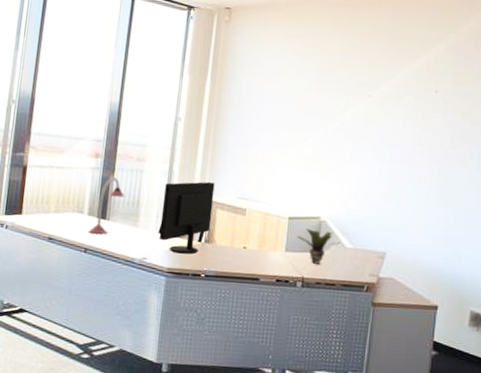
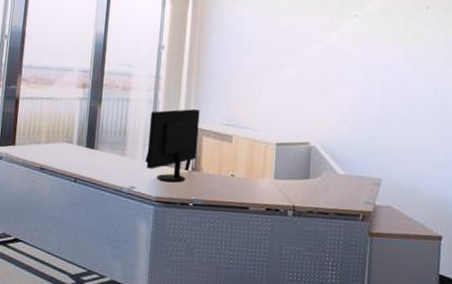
desk lamp: present [88,177,125,235] -> none [77,107,112,164]
potted plant: present [297,229,340,264] -> none [286,155,332,192]

